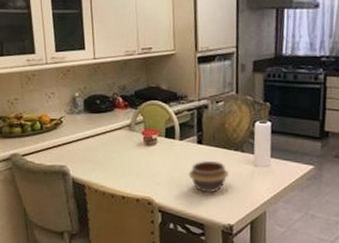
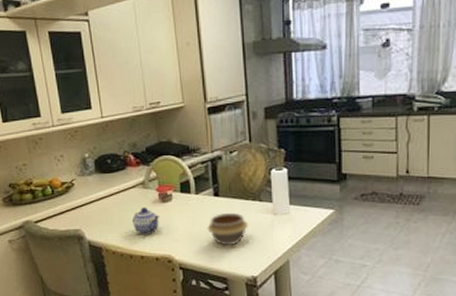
teapot: none [115,148,144,177] -> present [131,206,160,235]

